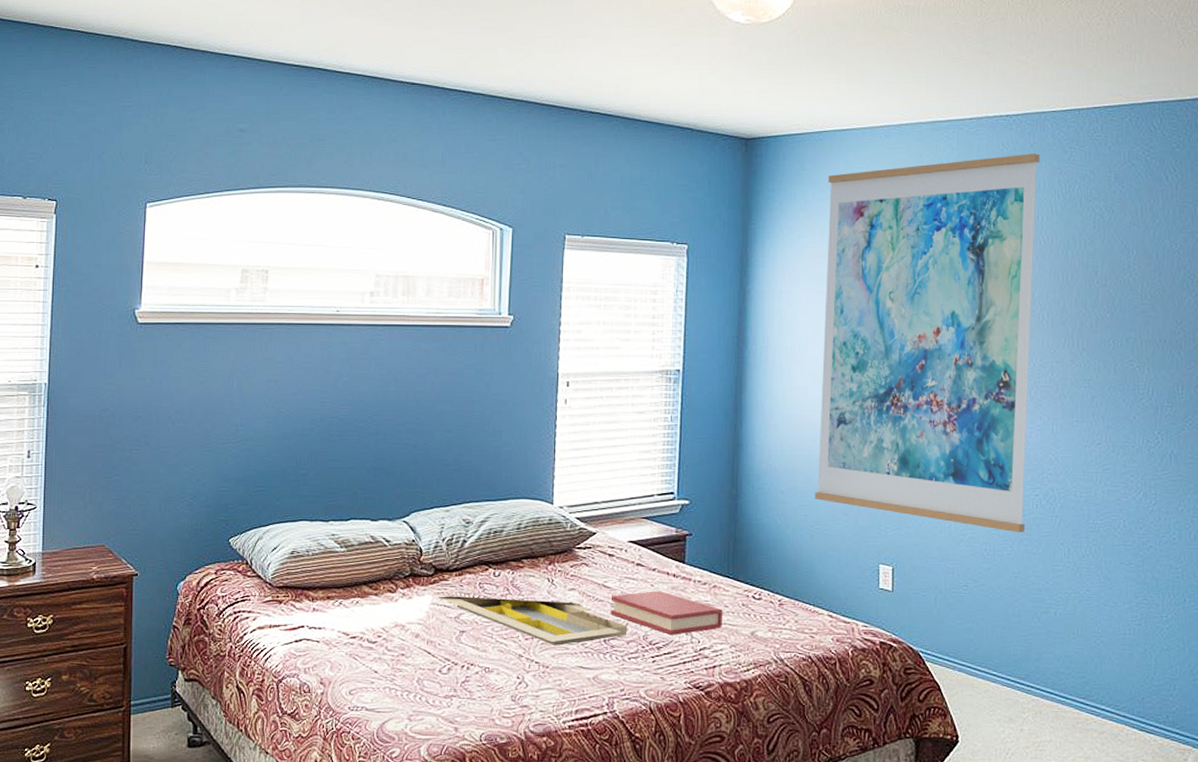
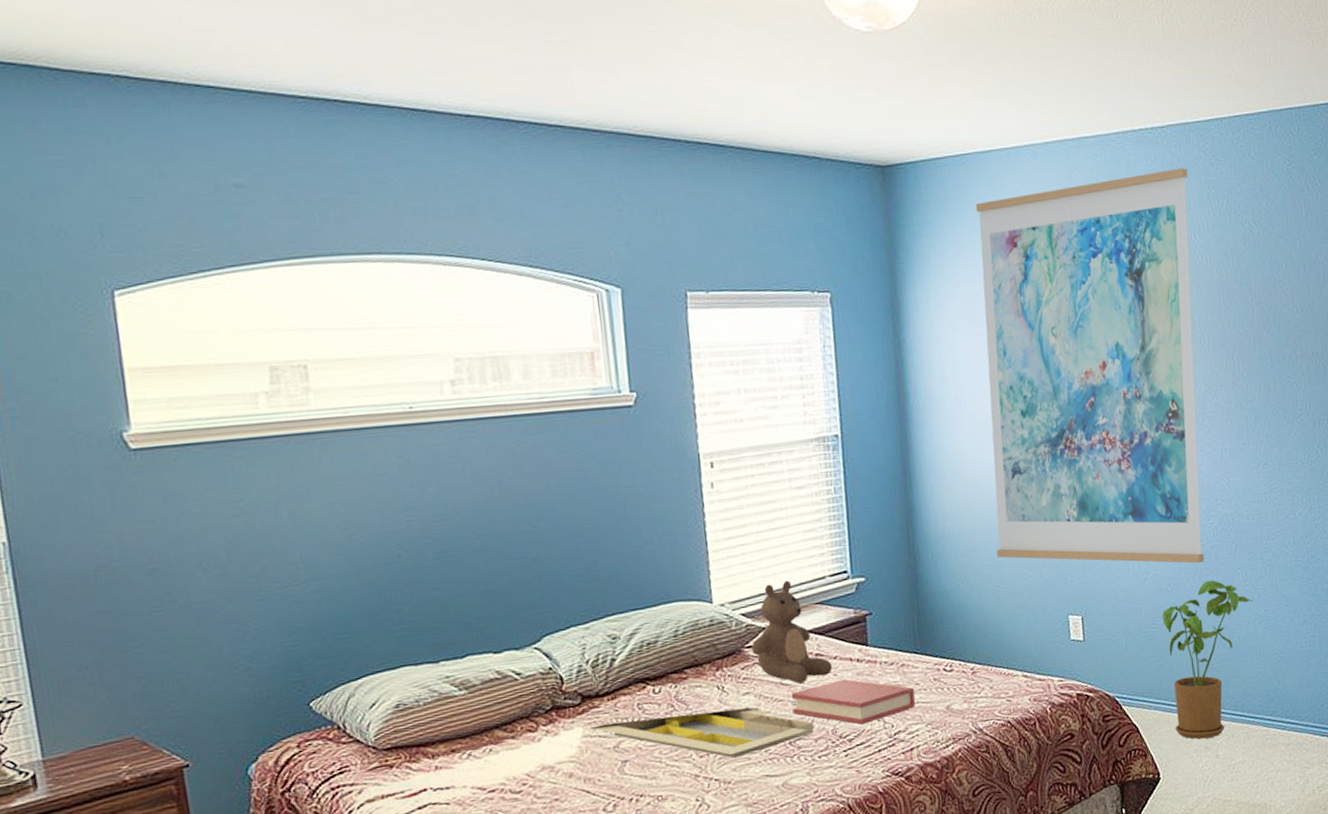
teddy bear: none [581,493,650,588] -> present [751,580,832,683]
house plant: none [975,551,1074,710] -> present [1162,580,1253,739]

